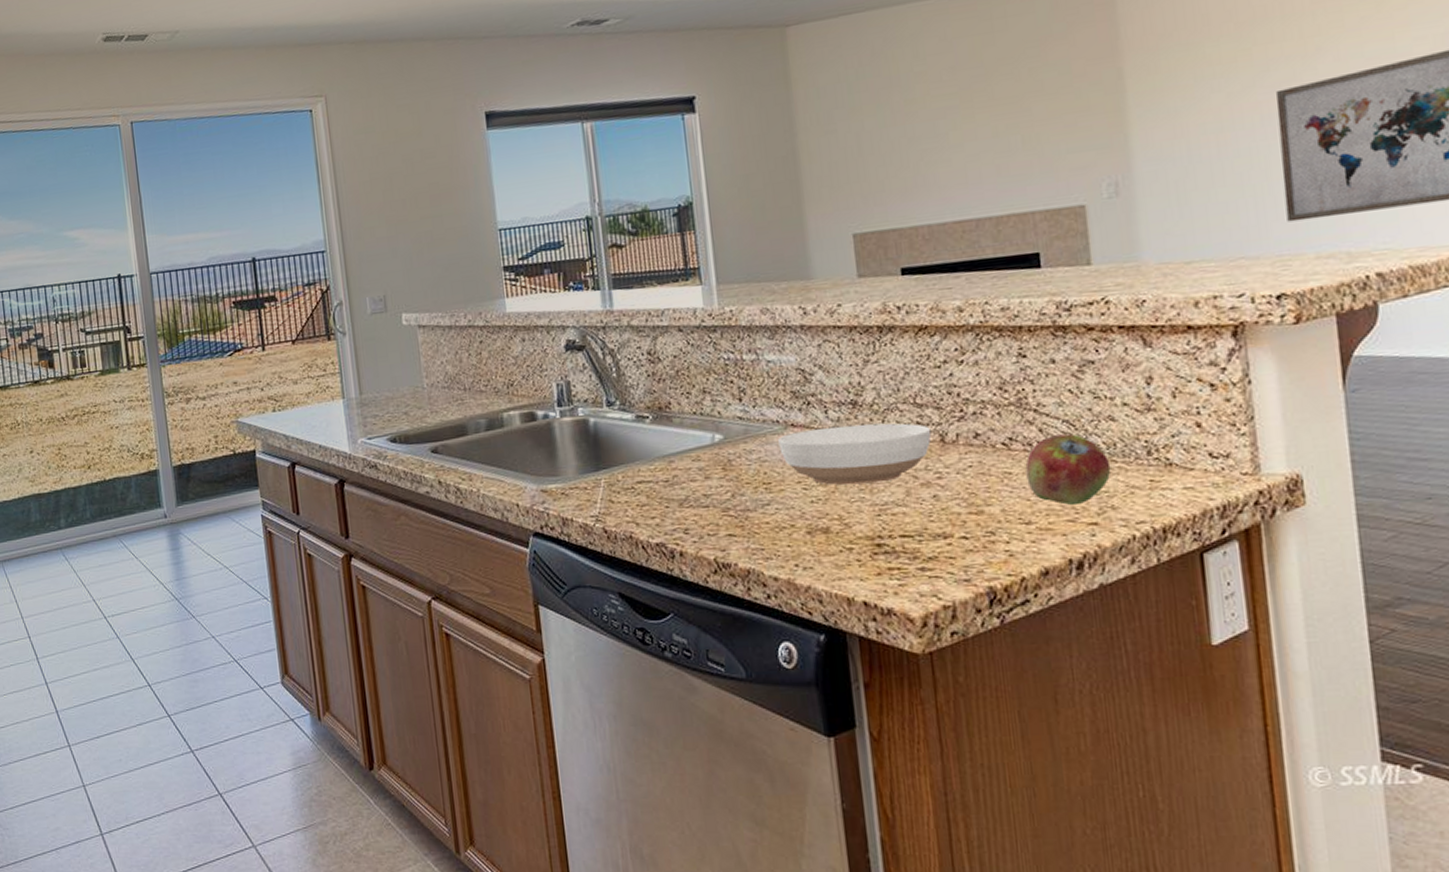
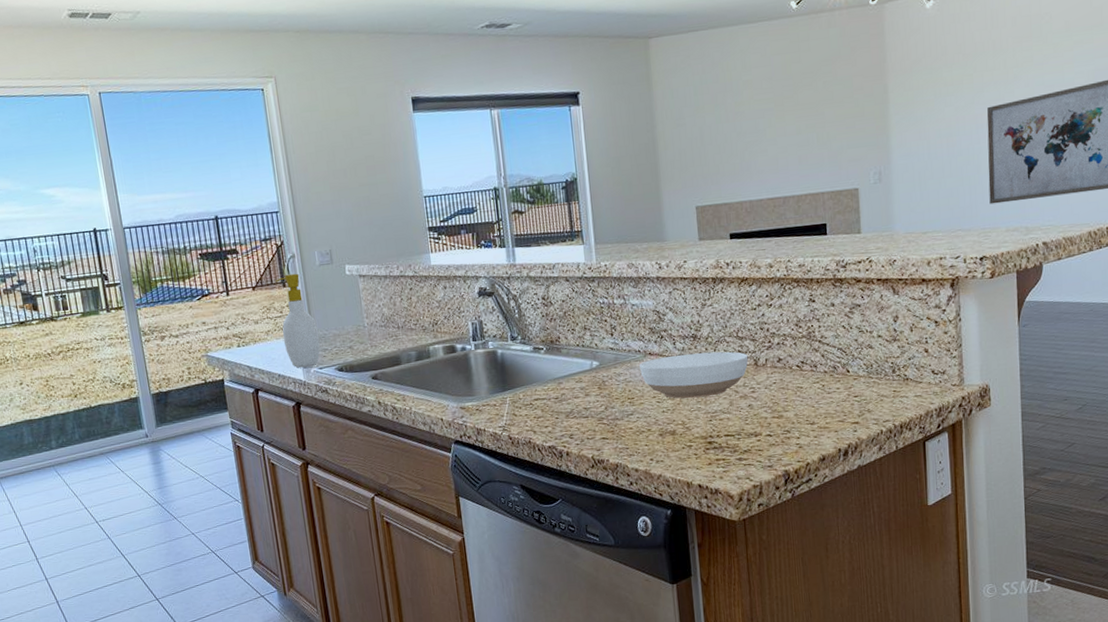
soap bottle: none [318,324,370,438] -> present [275,273,320,368]
fruit: present [1025,434,1111,506] -> none [812,358,869,410]

